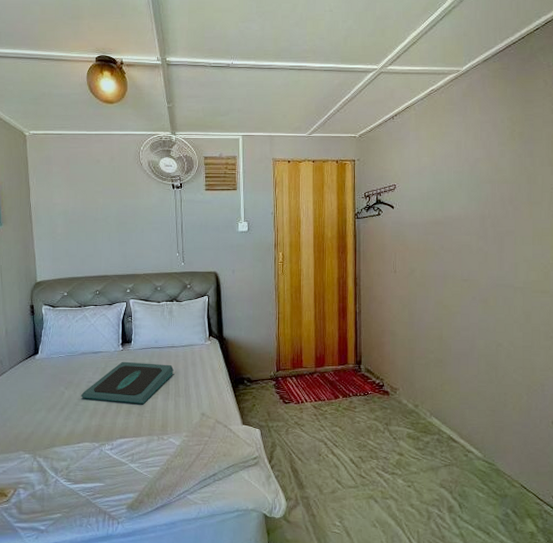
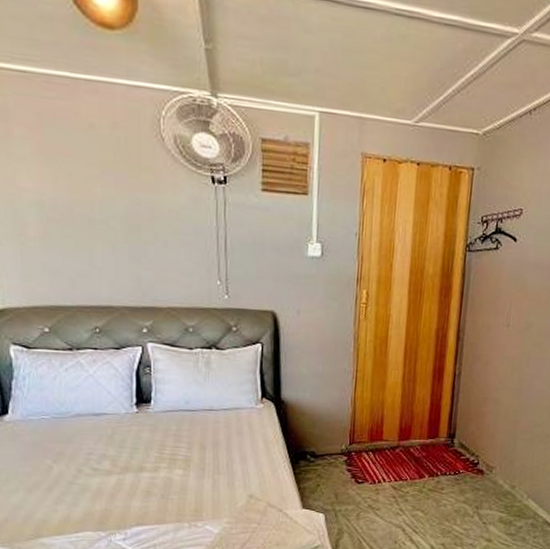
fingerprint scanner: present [80,361,174,404] -> none [77,427,211,483]

